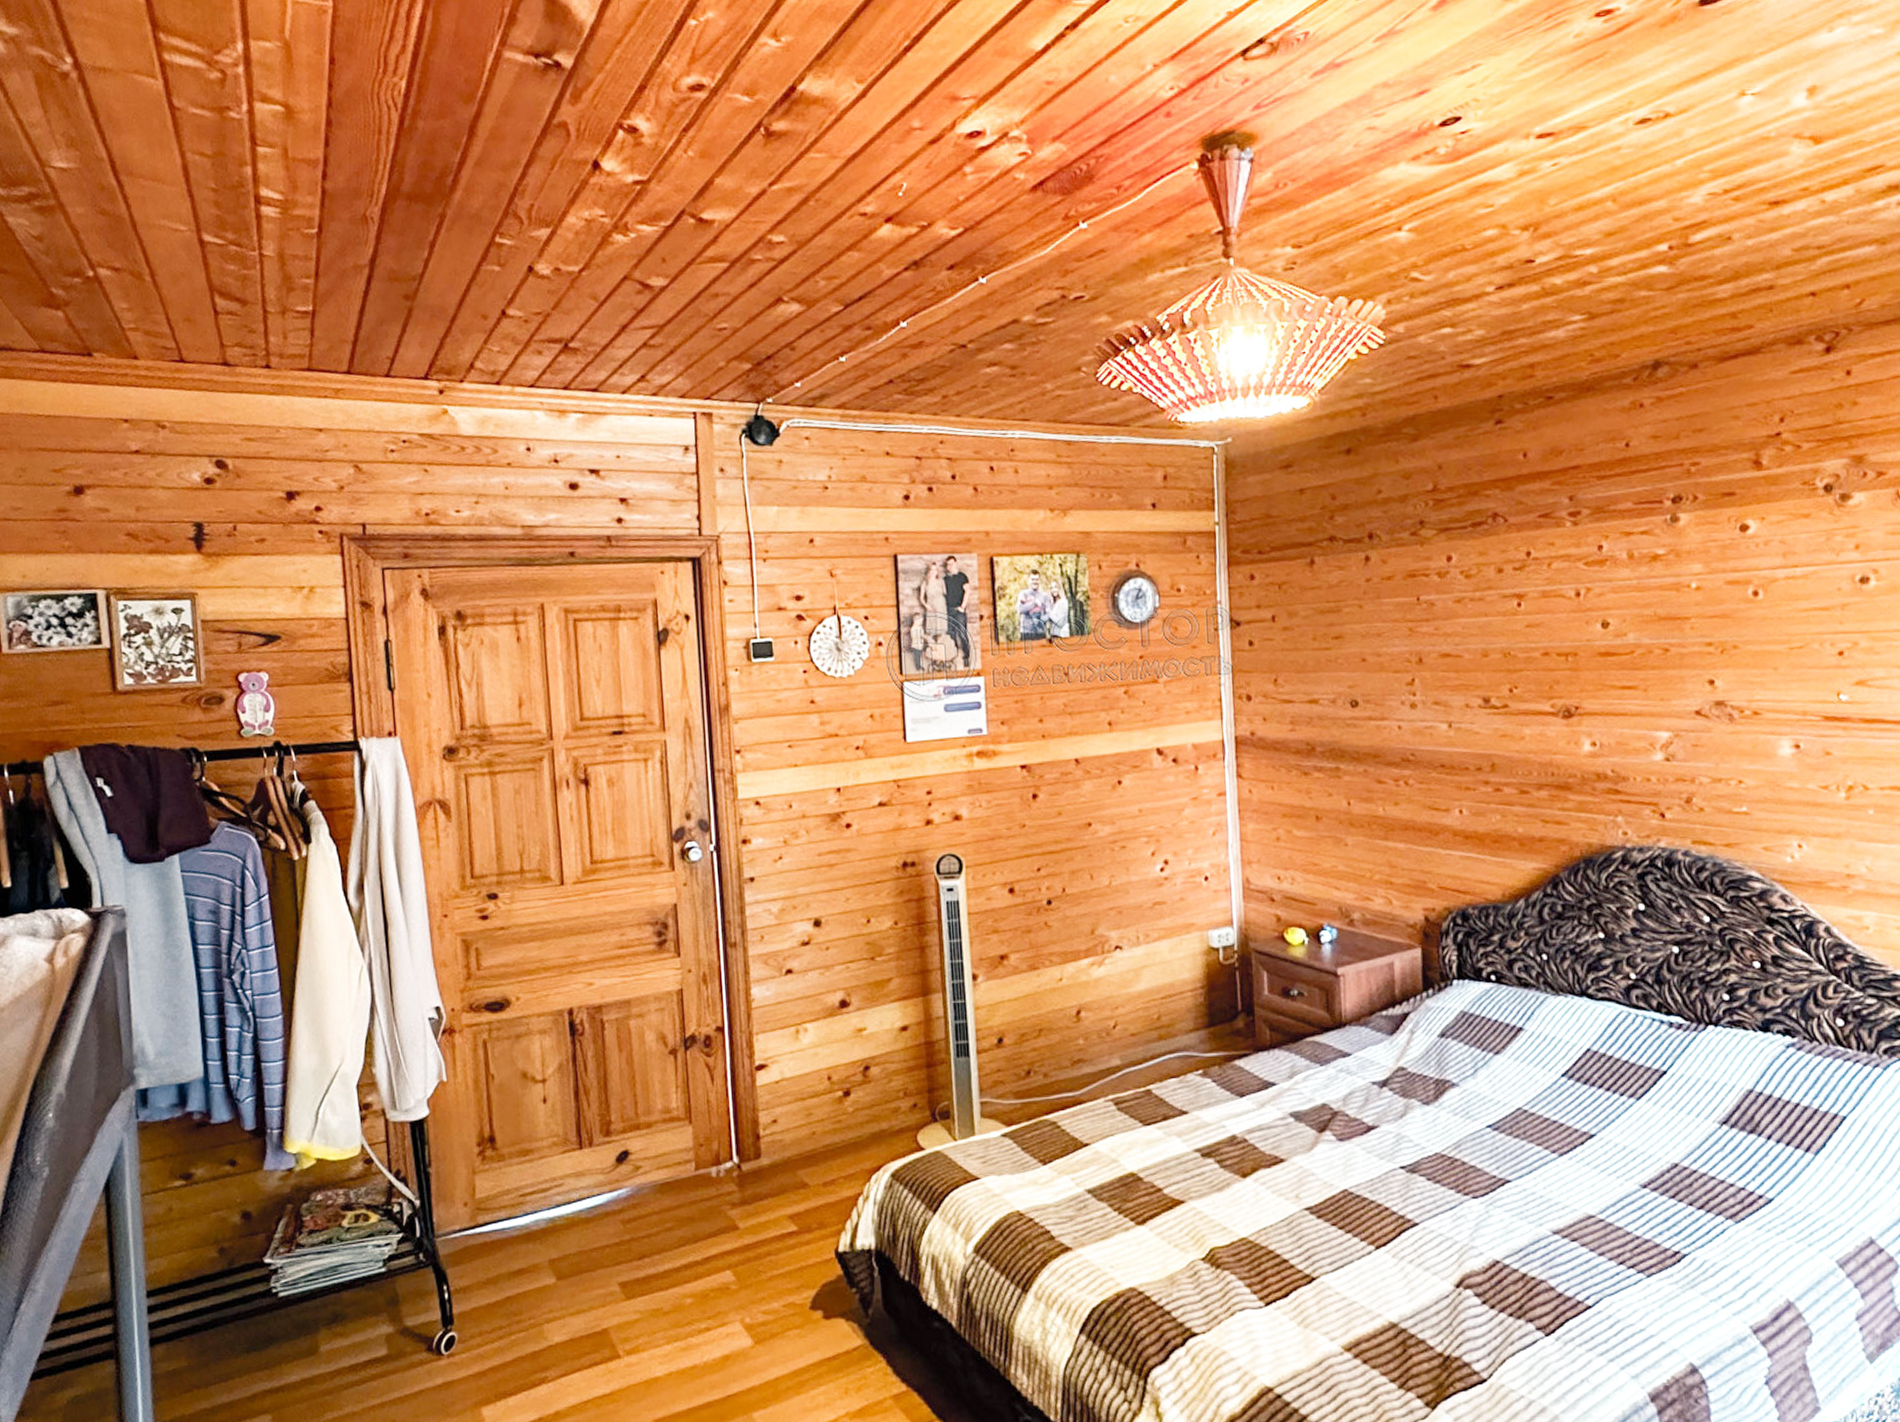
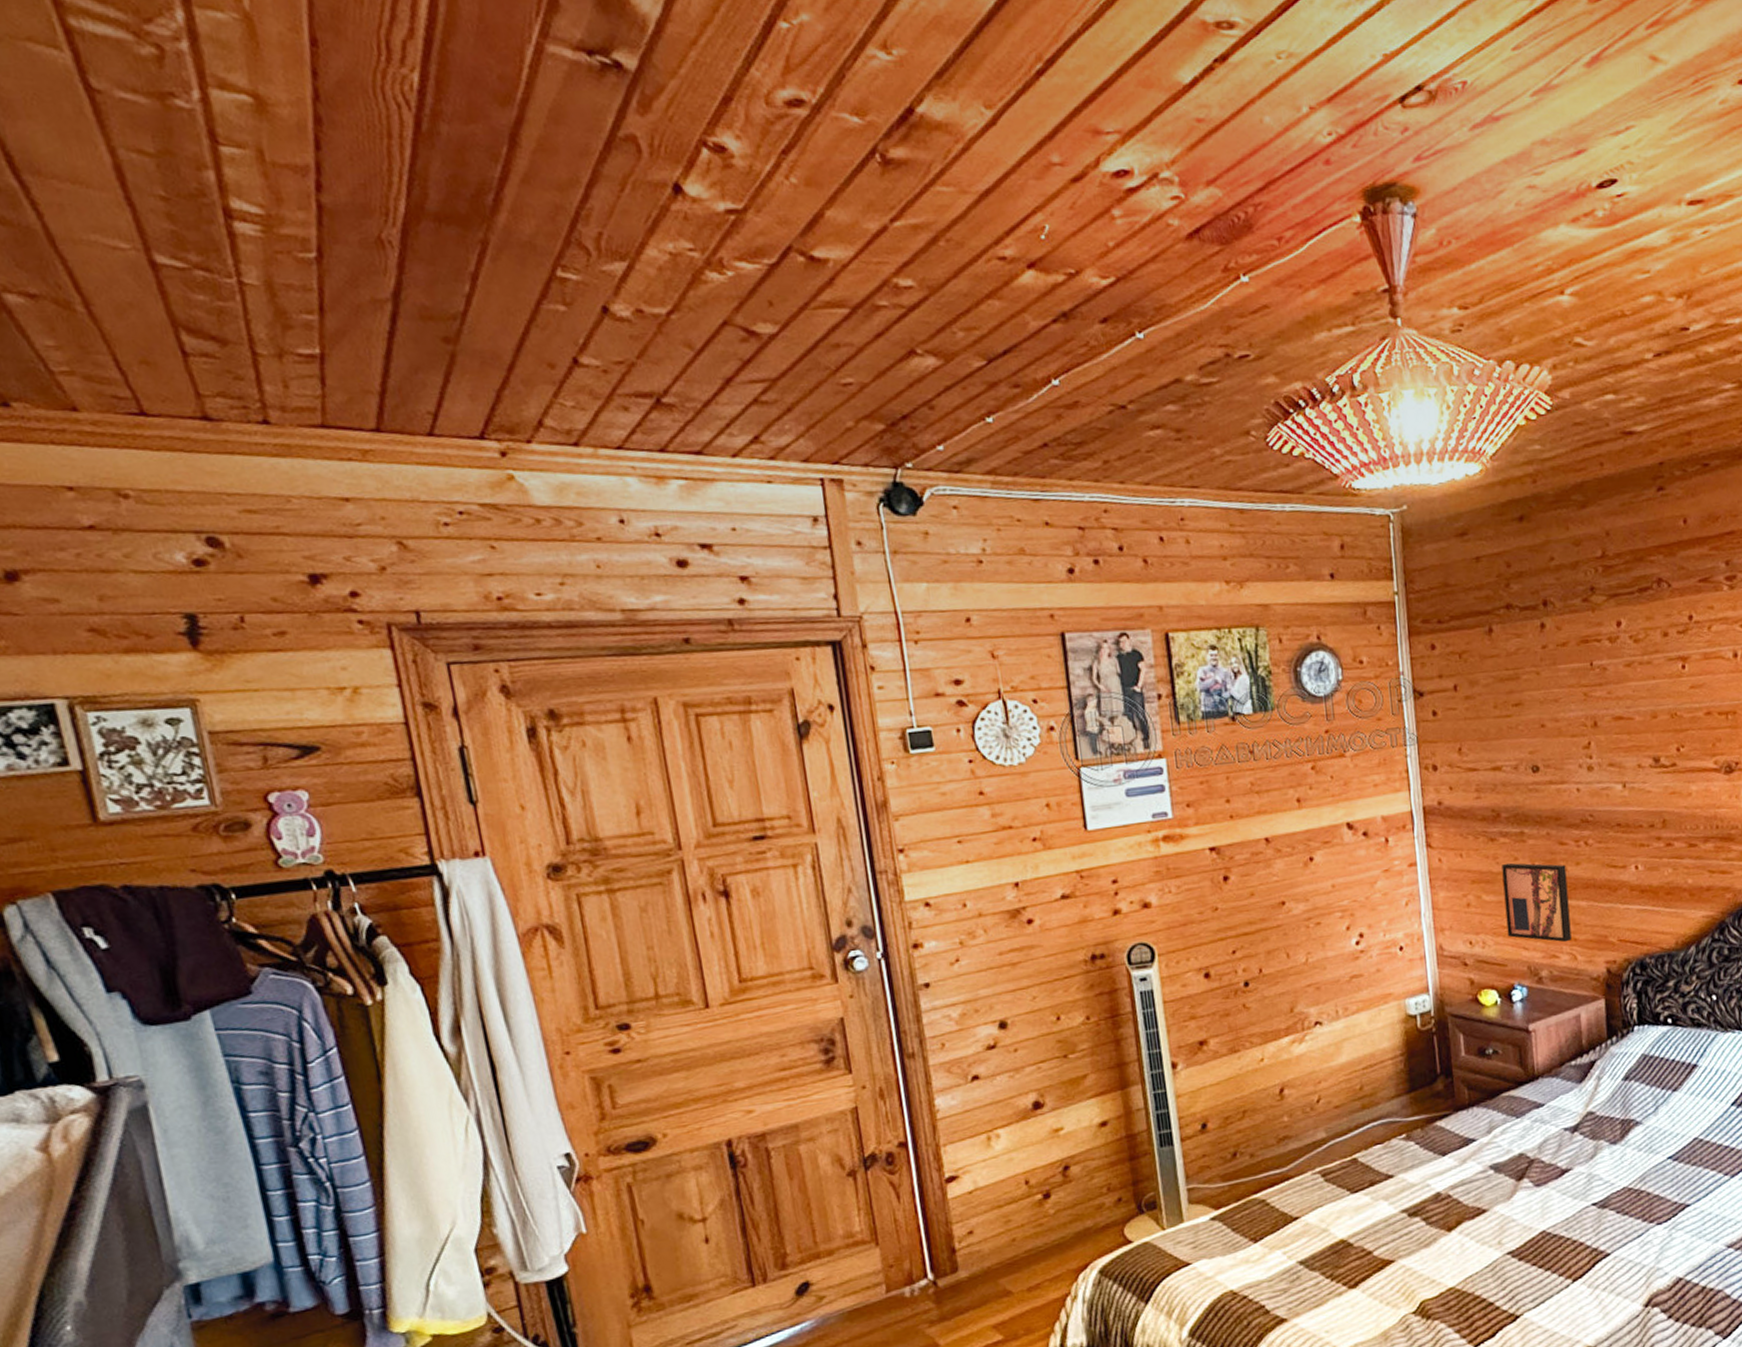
wall art: none [1315,798,1387,885] -> present [1502,863,1572,943]

